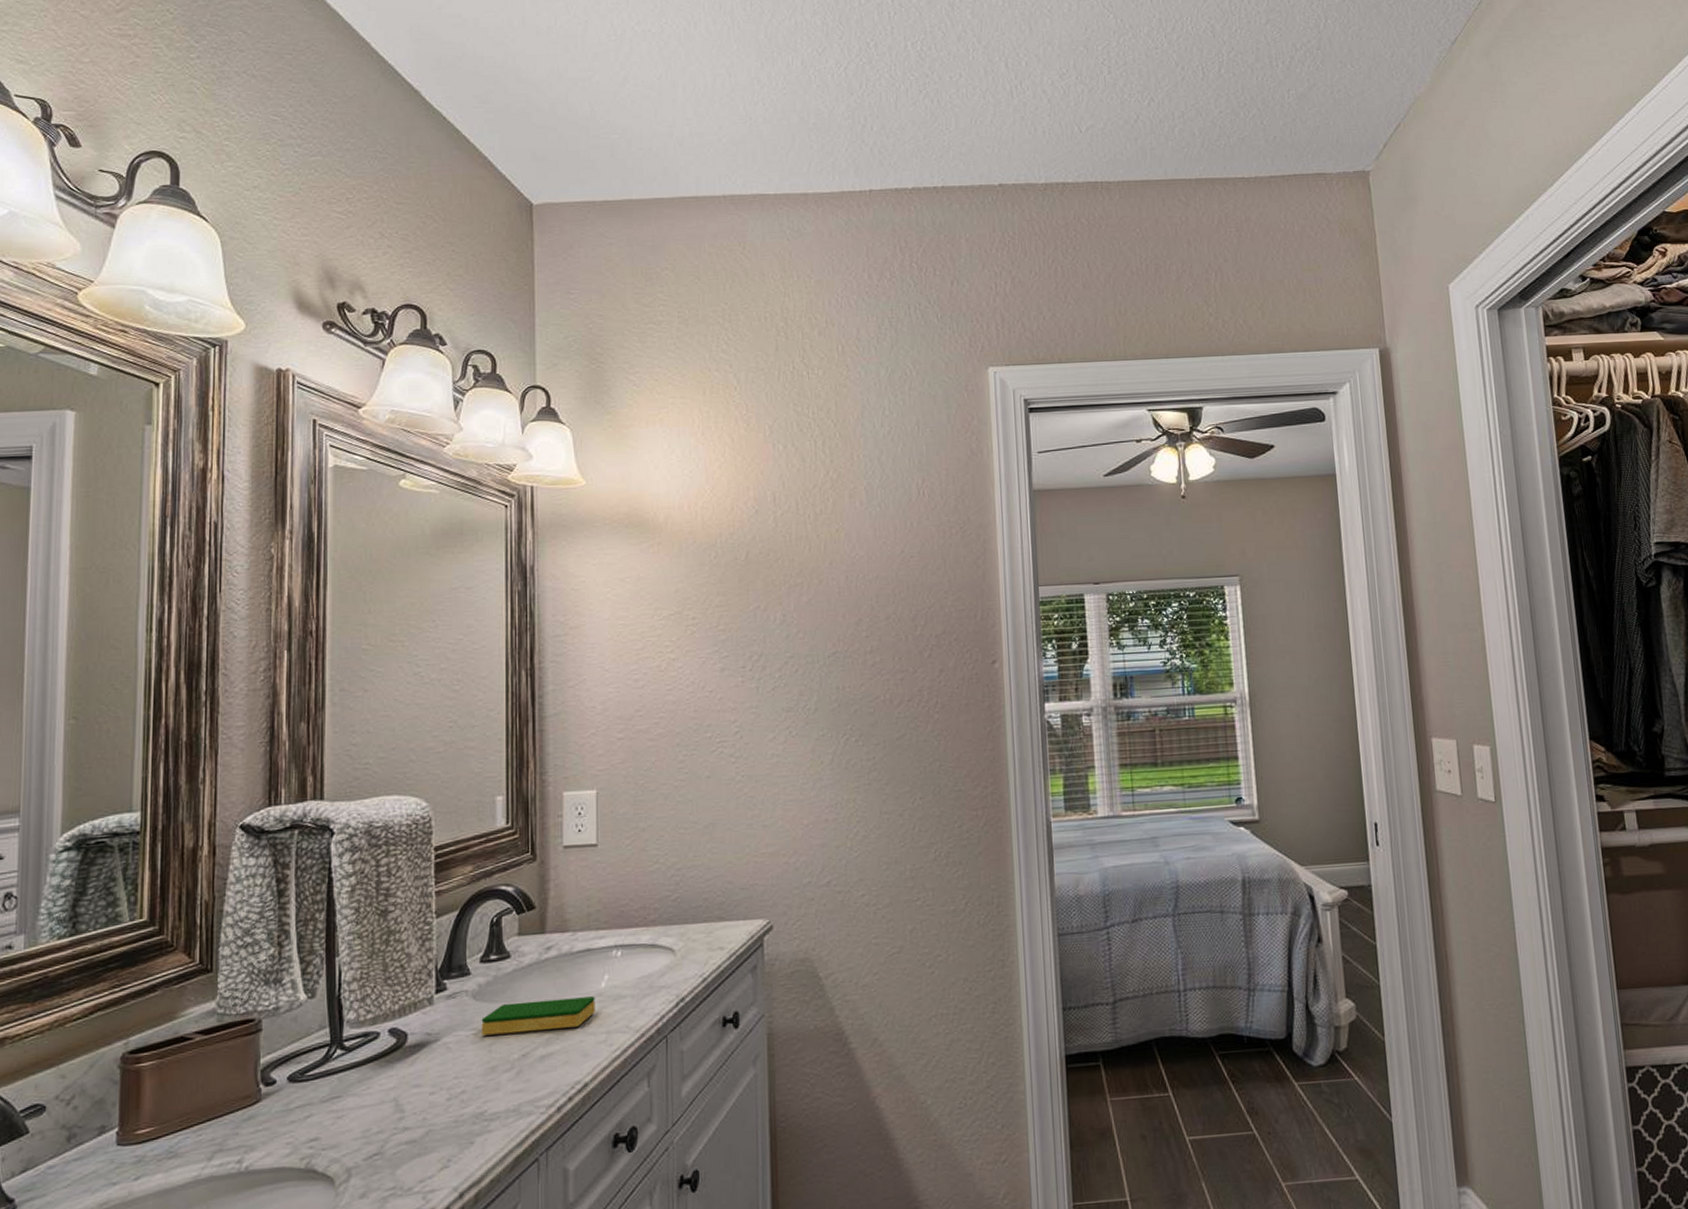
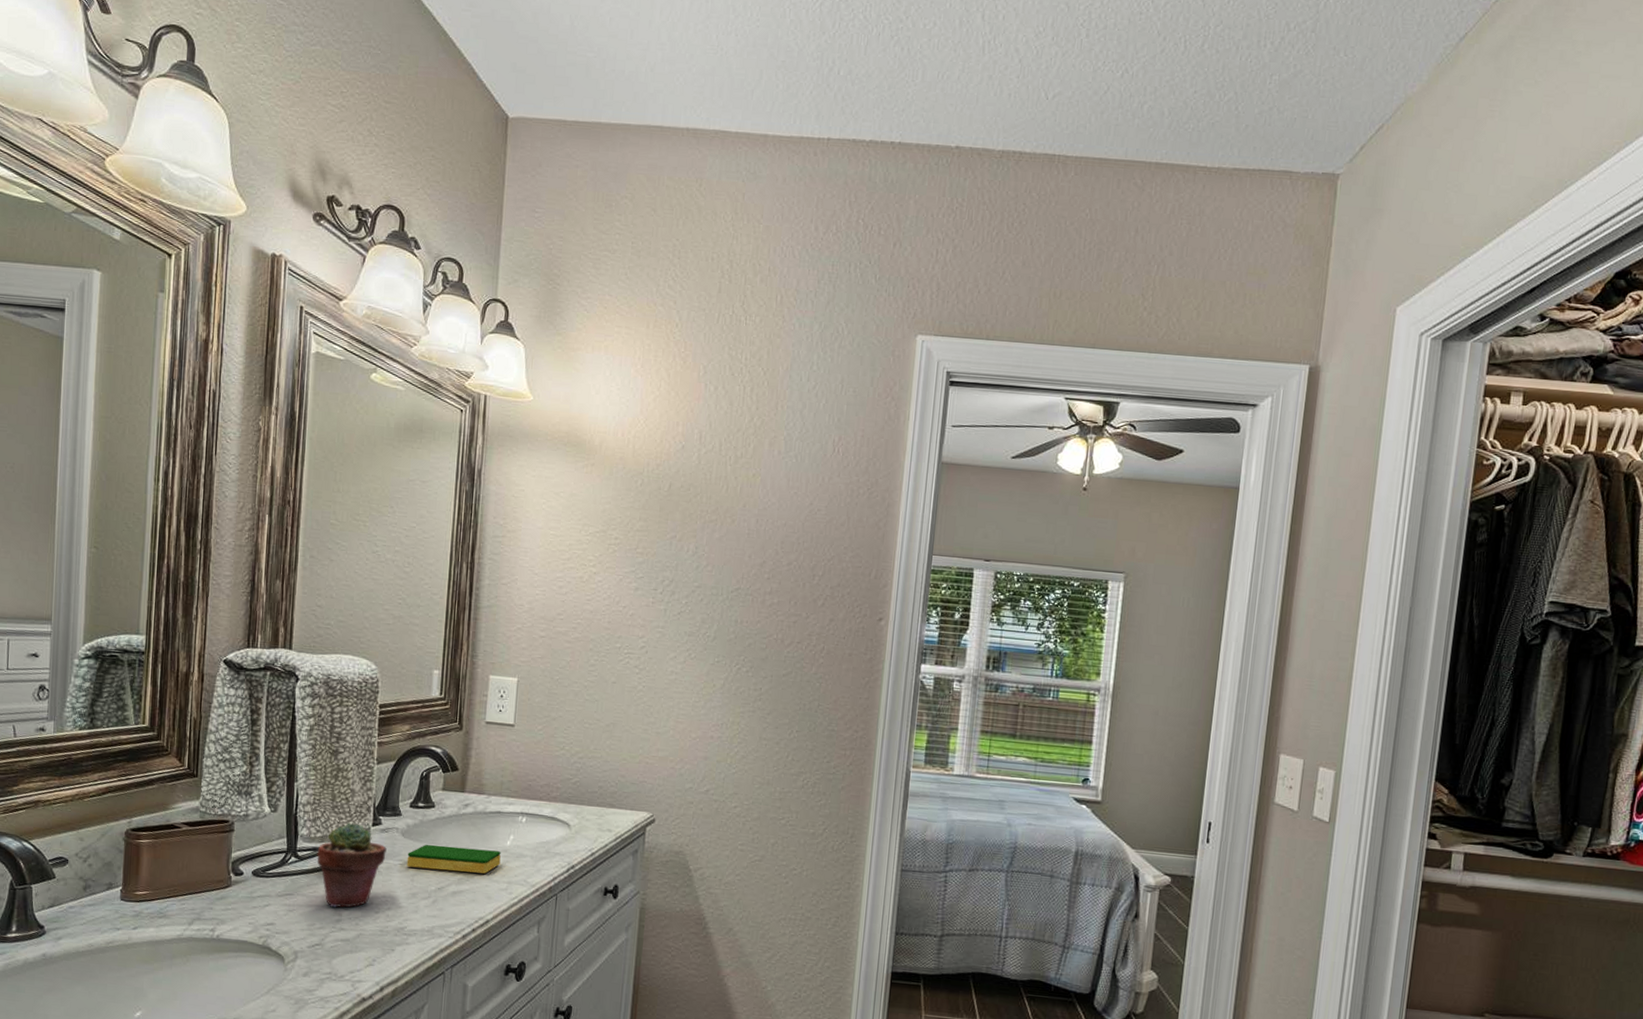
potted succulent: none [369,994,455,1104] -> present [317,823,387,908]

